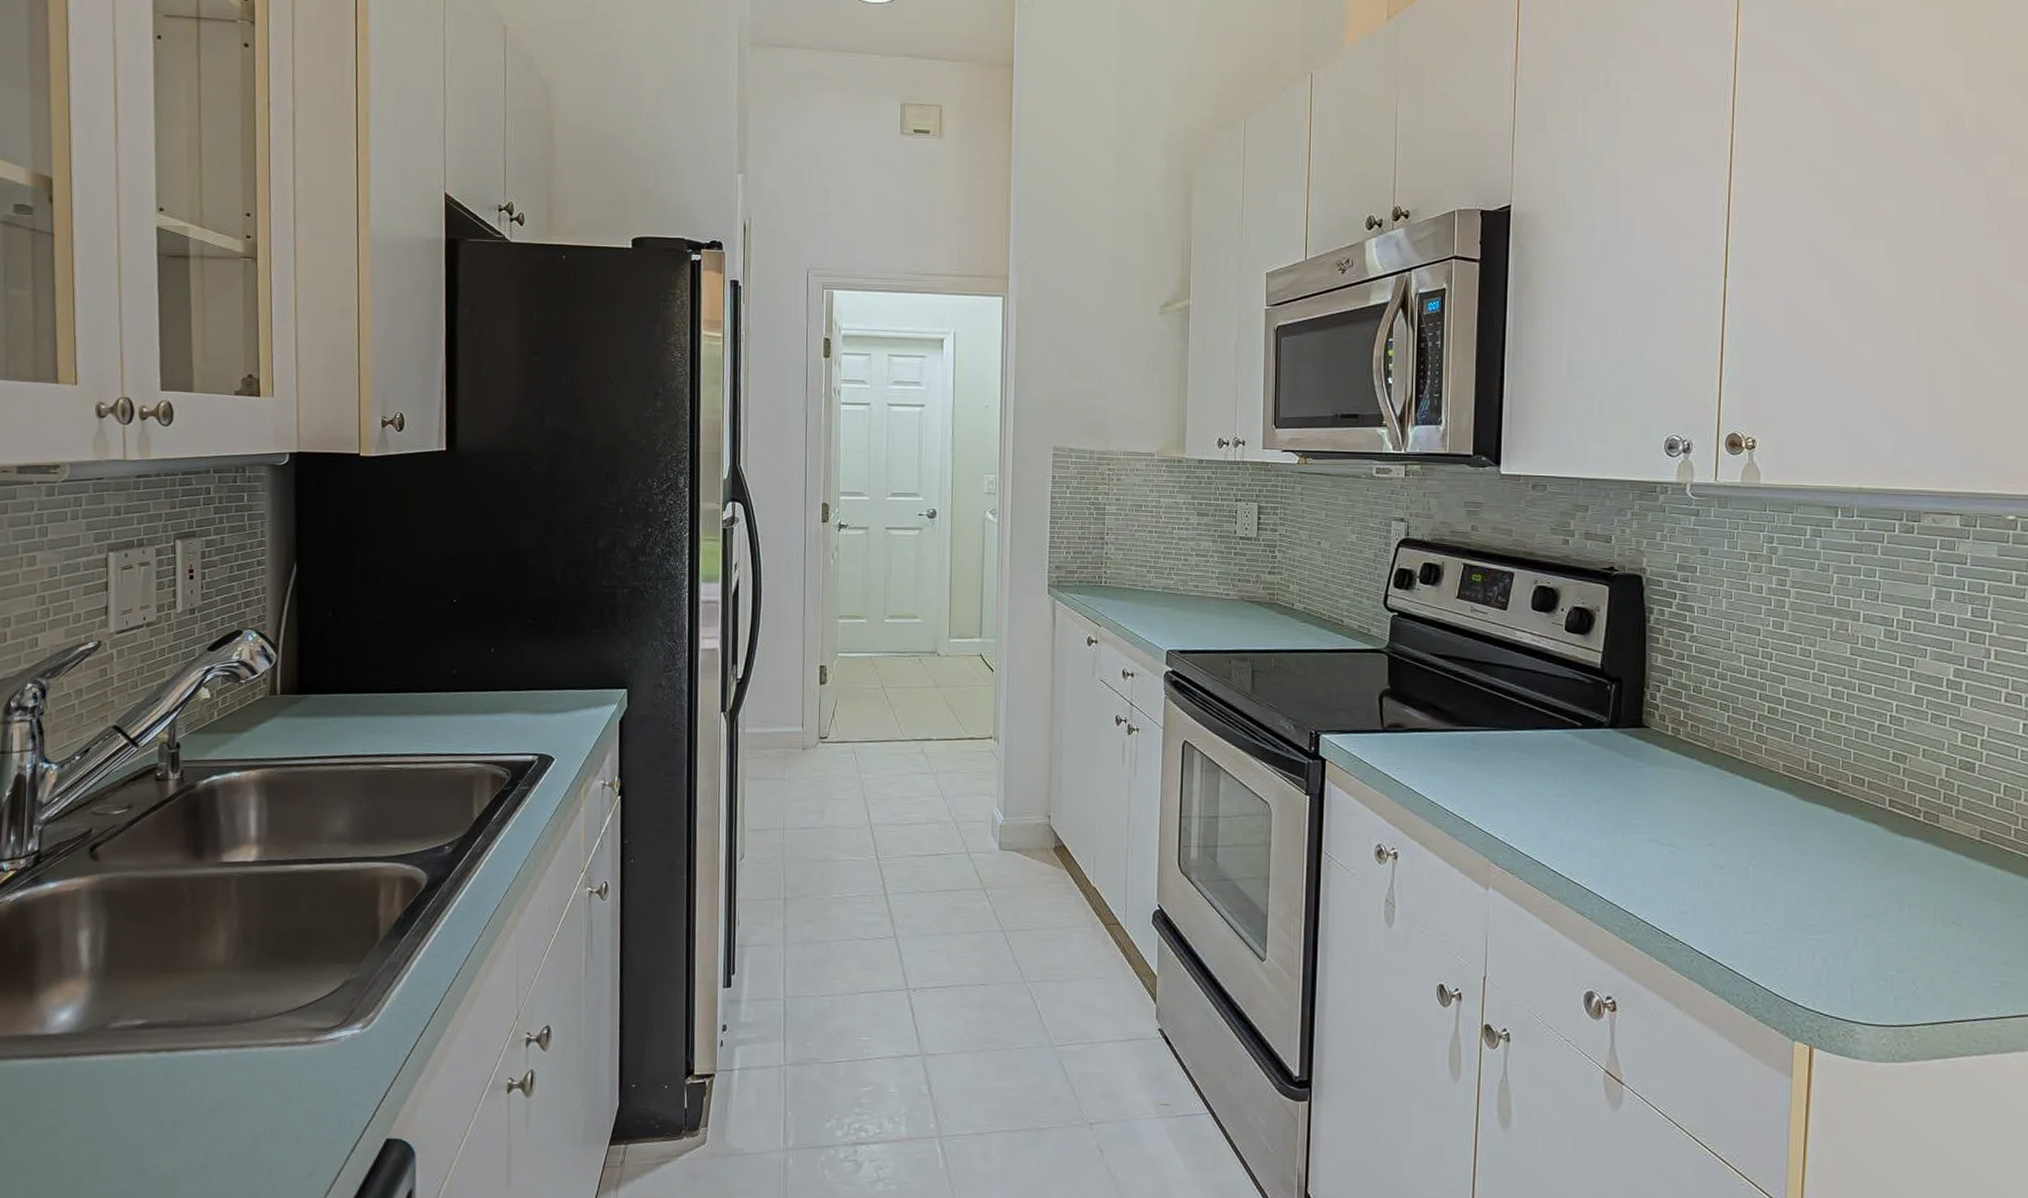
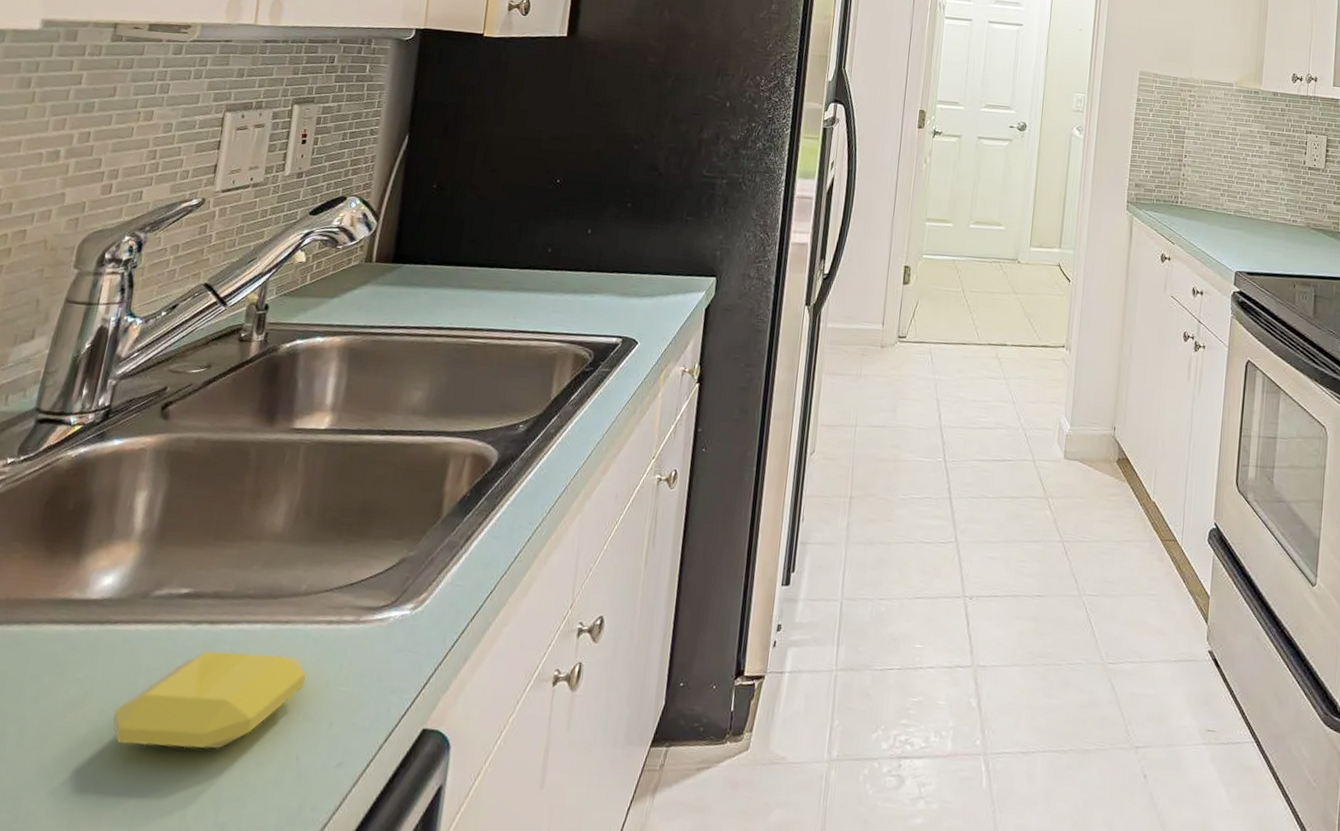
soap bar: none [89,1076,267,1167] -> present [113,650,306,750]

